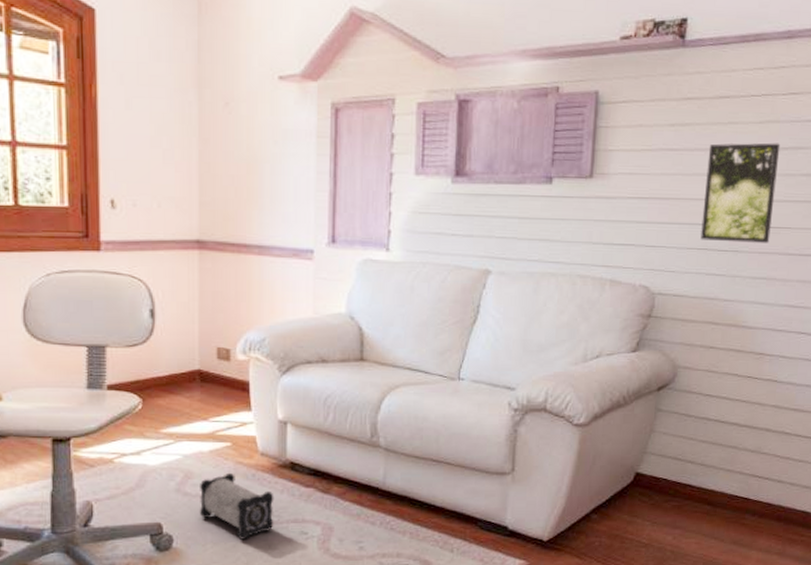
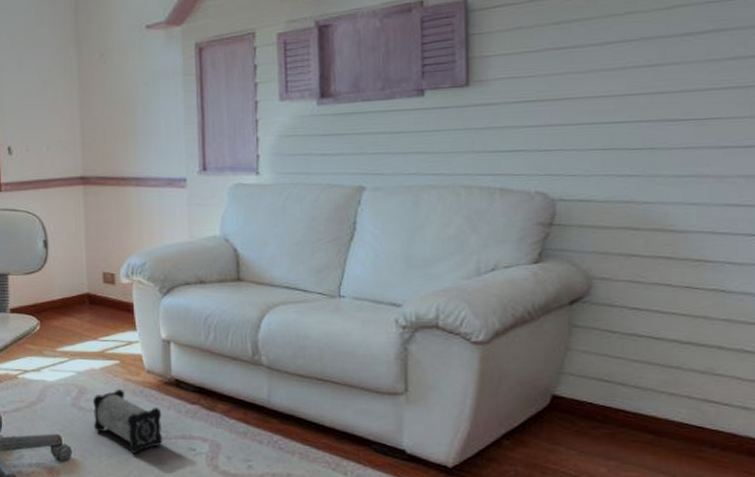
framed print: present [700,143,781,243] -> none [604,27,696,140]

